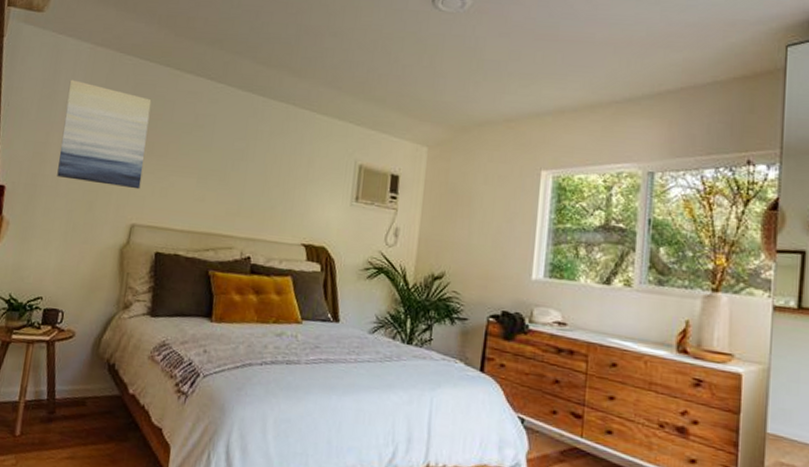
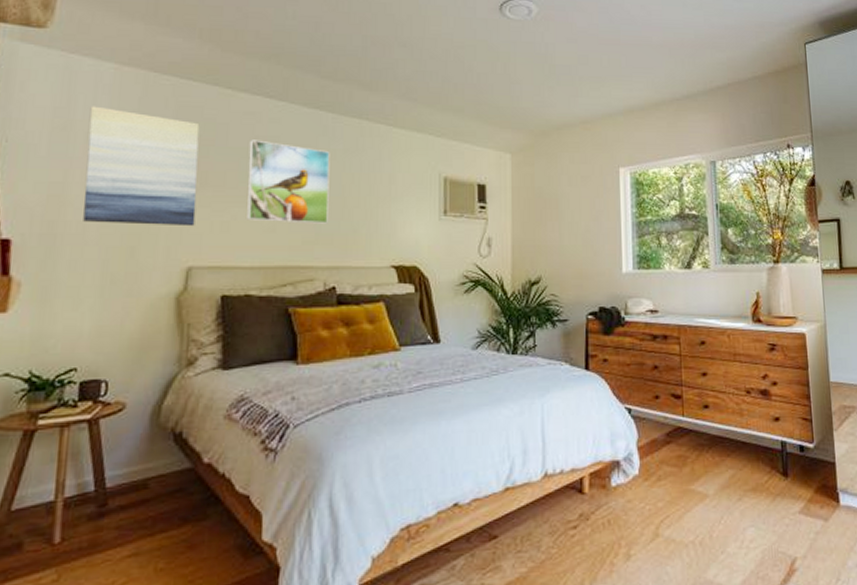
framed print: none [182,117,258,199] -> present [247,140,330,224]

